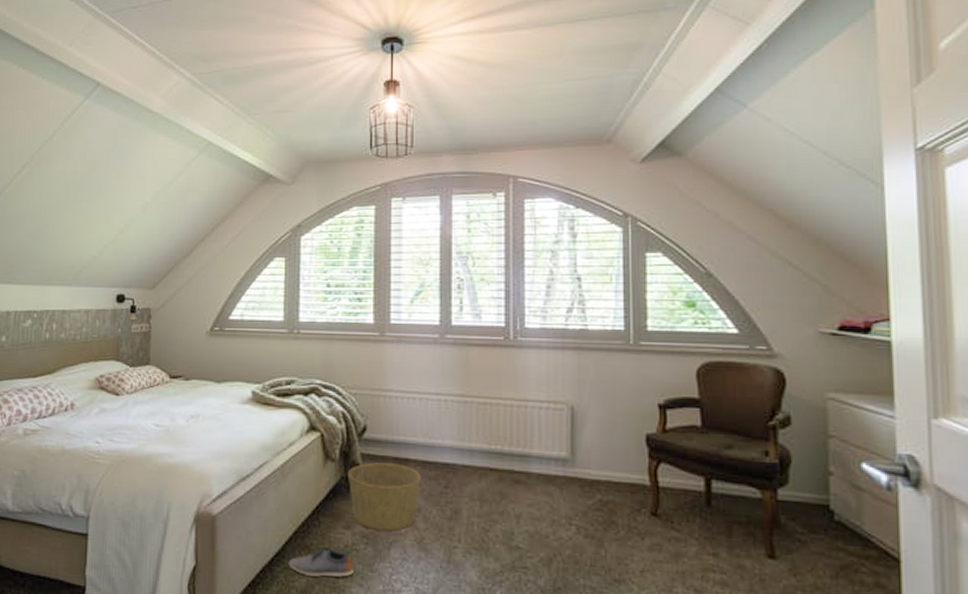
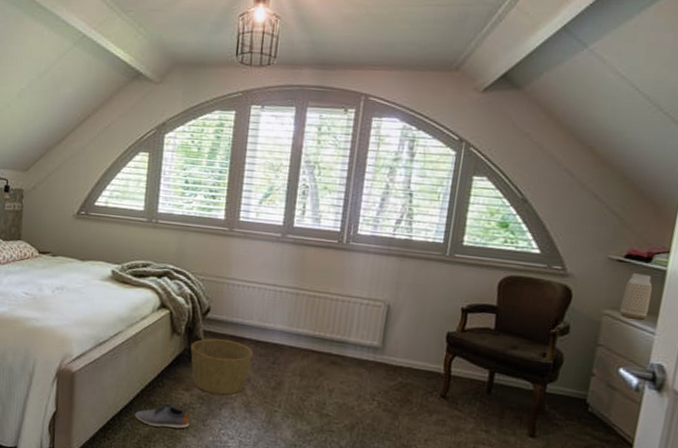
vase: none [845,347,881,403] -> present [619,273,653,321]

